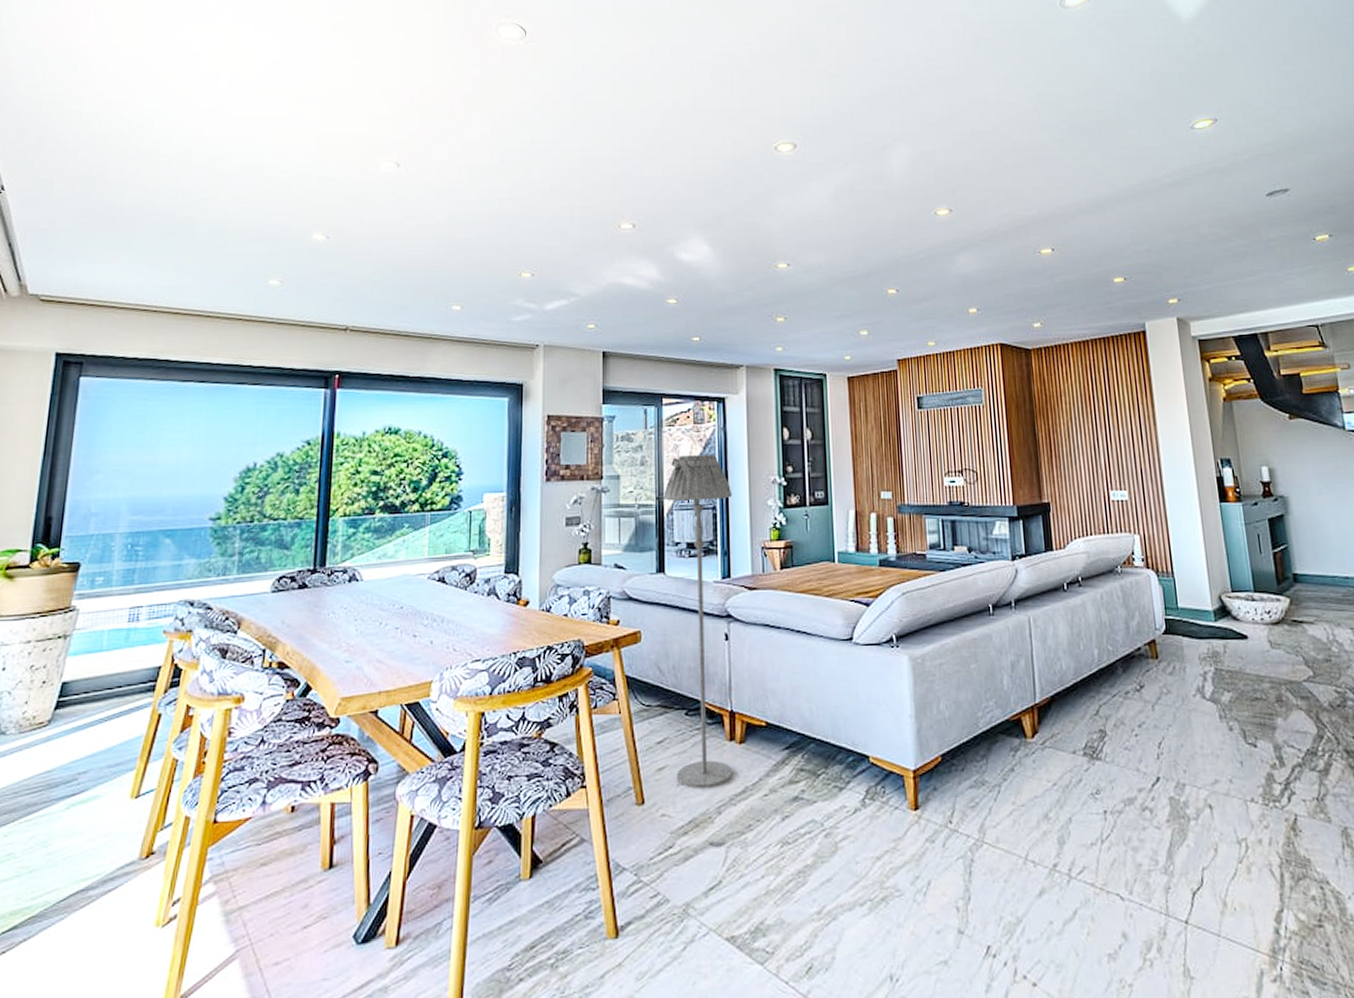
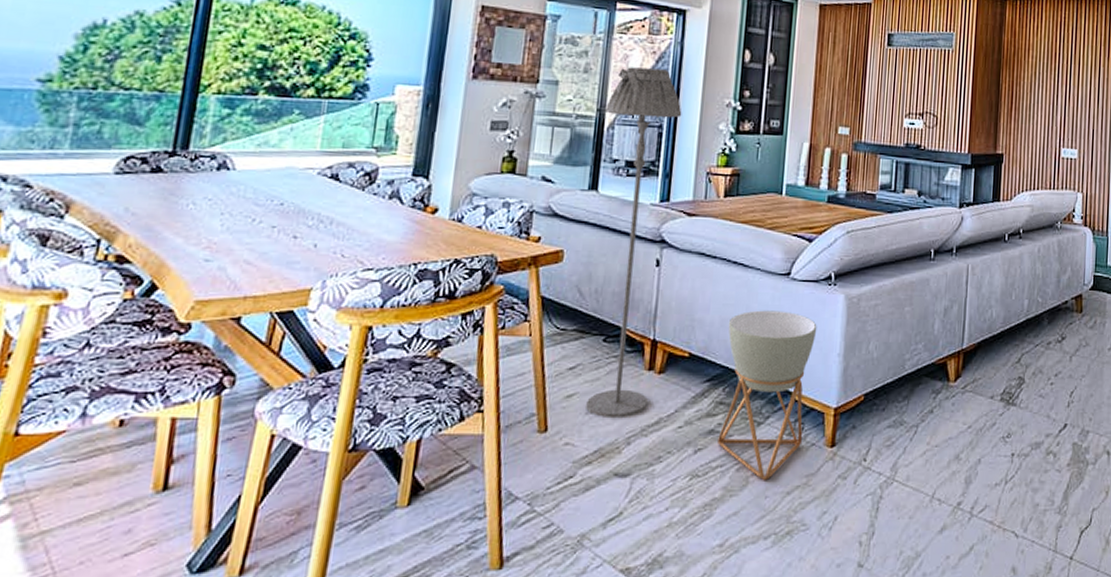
planter: none [799,675,886,847] -> present [718,310,817,481]

